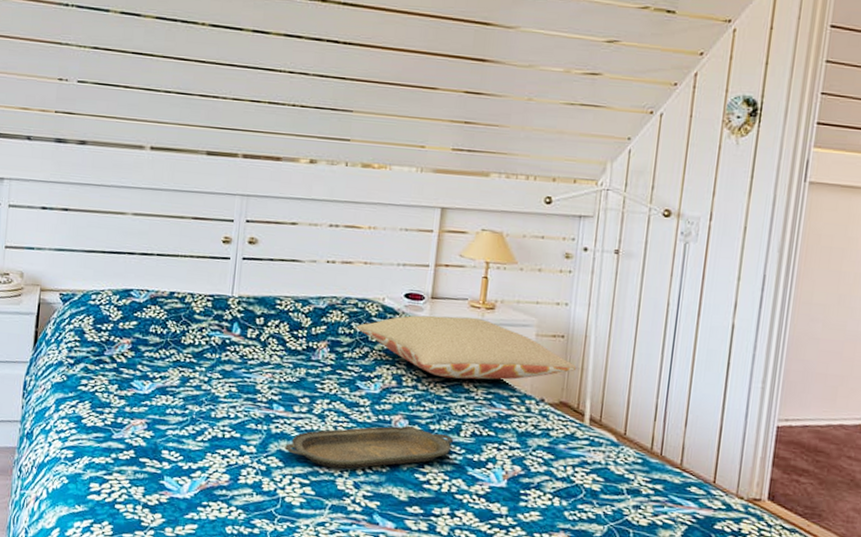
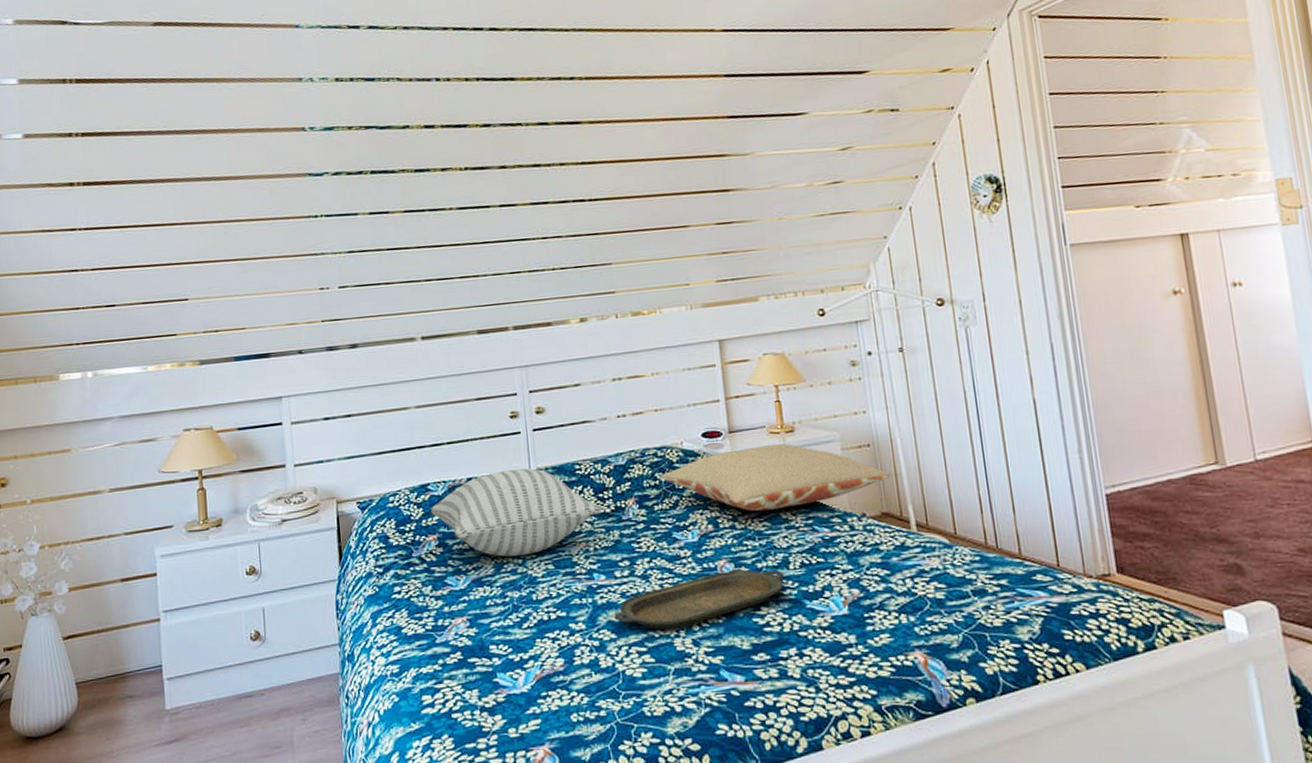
pillow: none [129,291,295,375] -> present [431,467,603,557]

